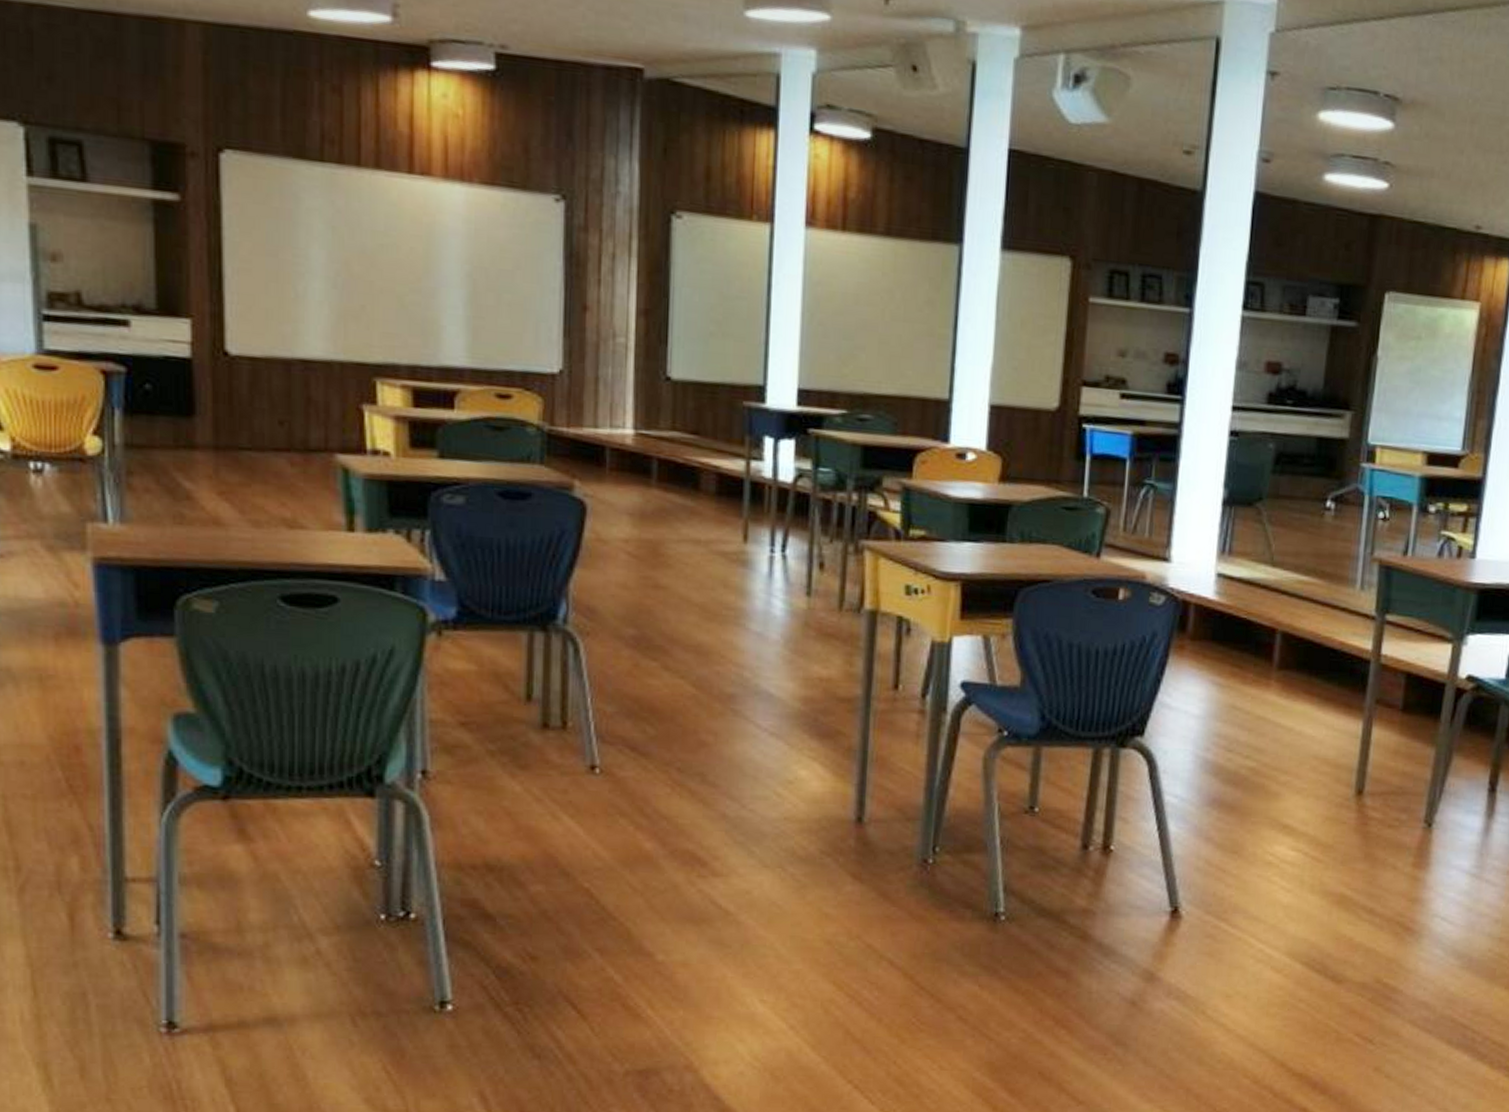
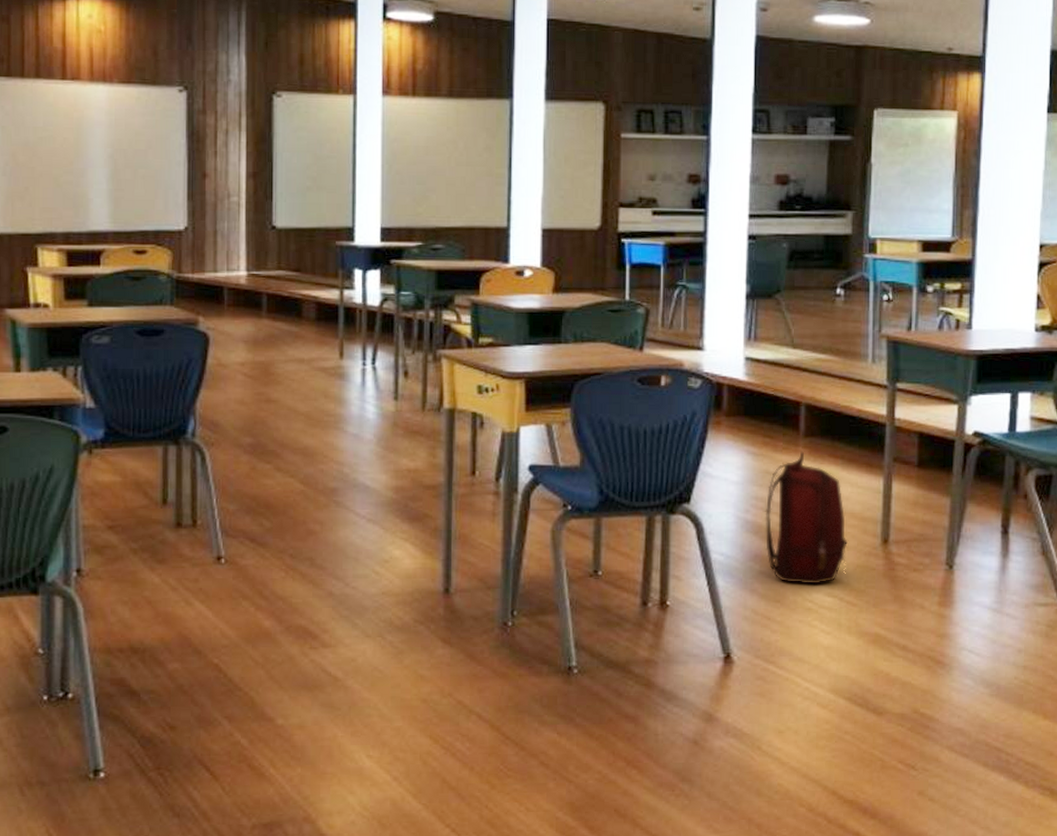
backpack: none [1225,685,1318,836] -> present [765,451,848,584]

